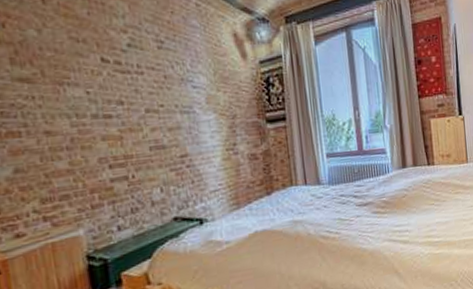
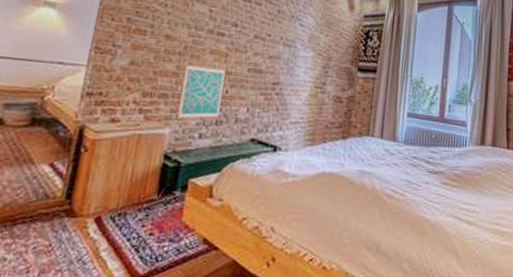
wall art: none [78,154,134,217] -> present [178,63,226,120]

